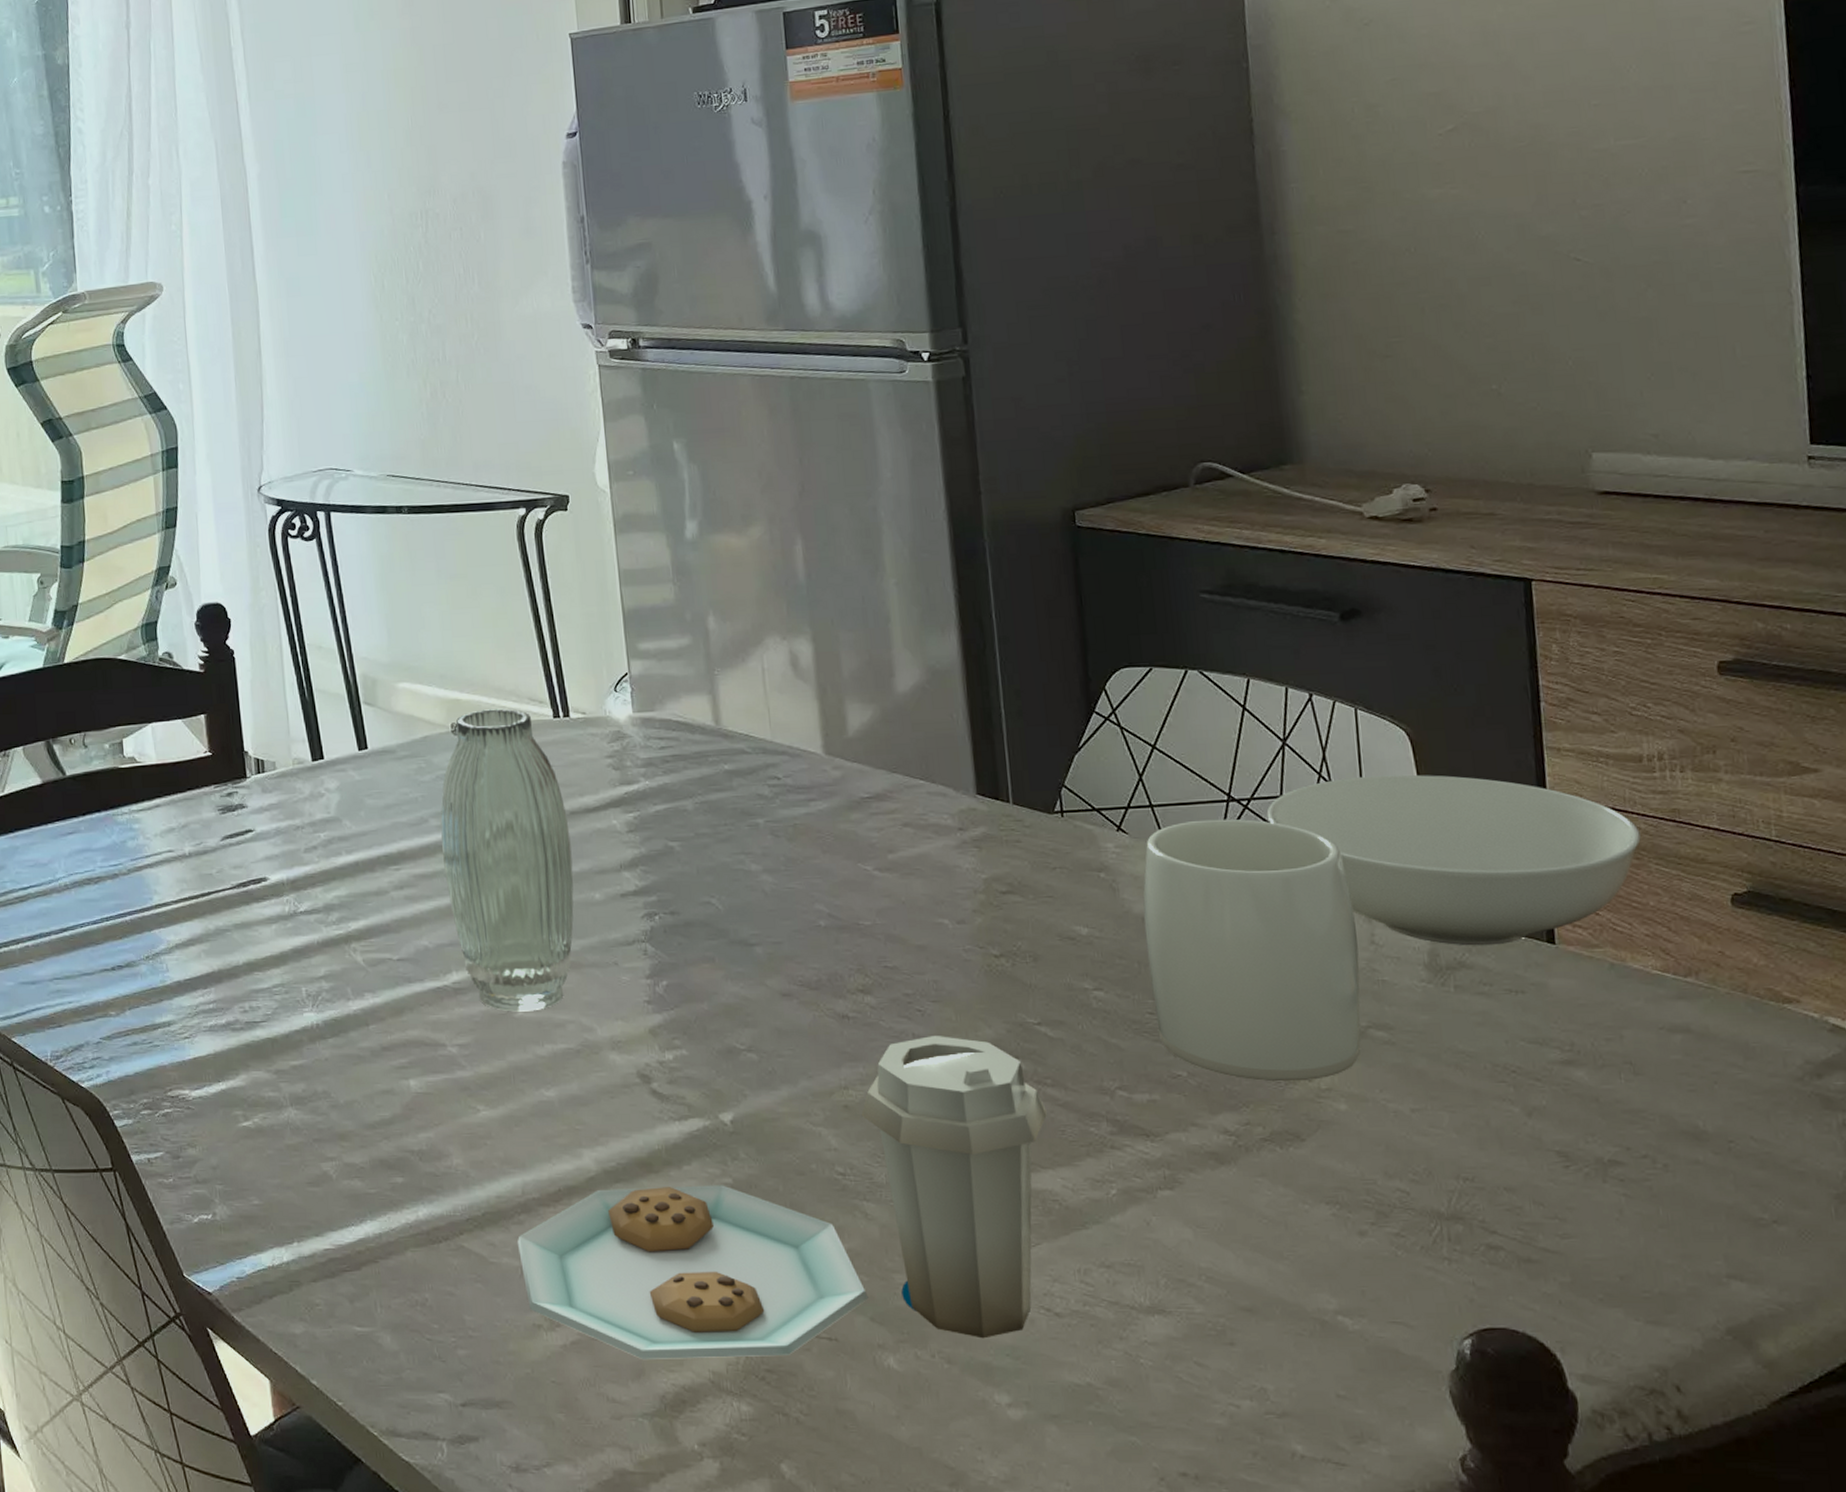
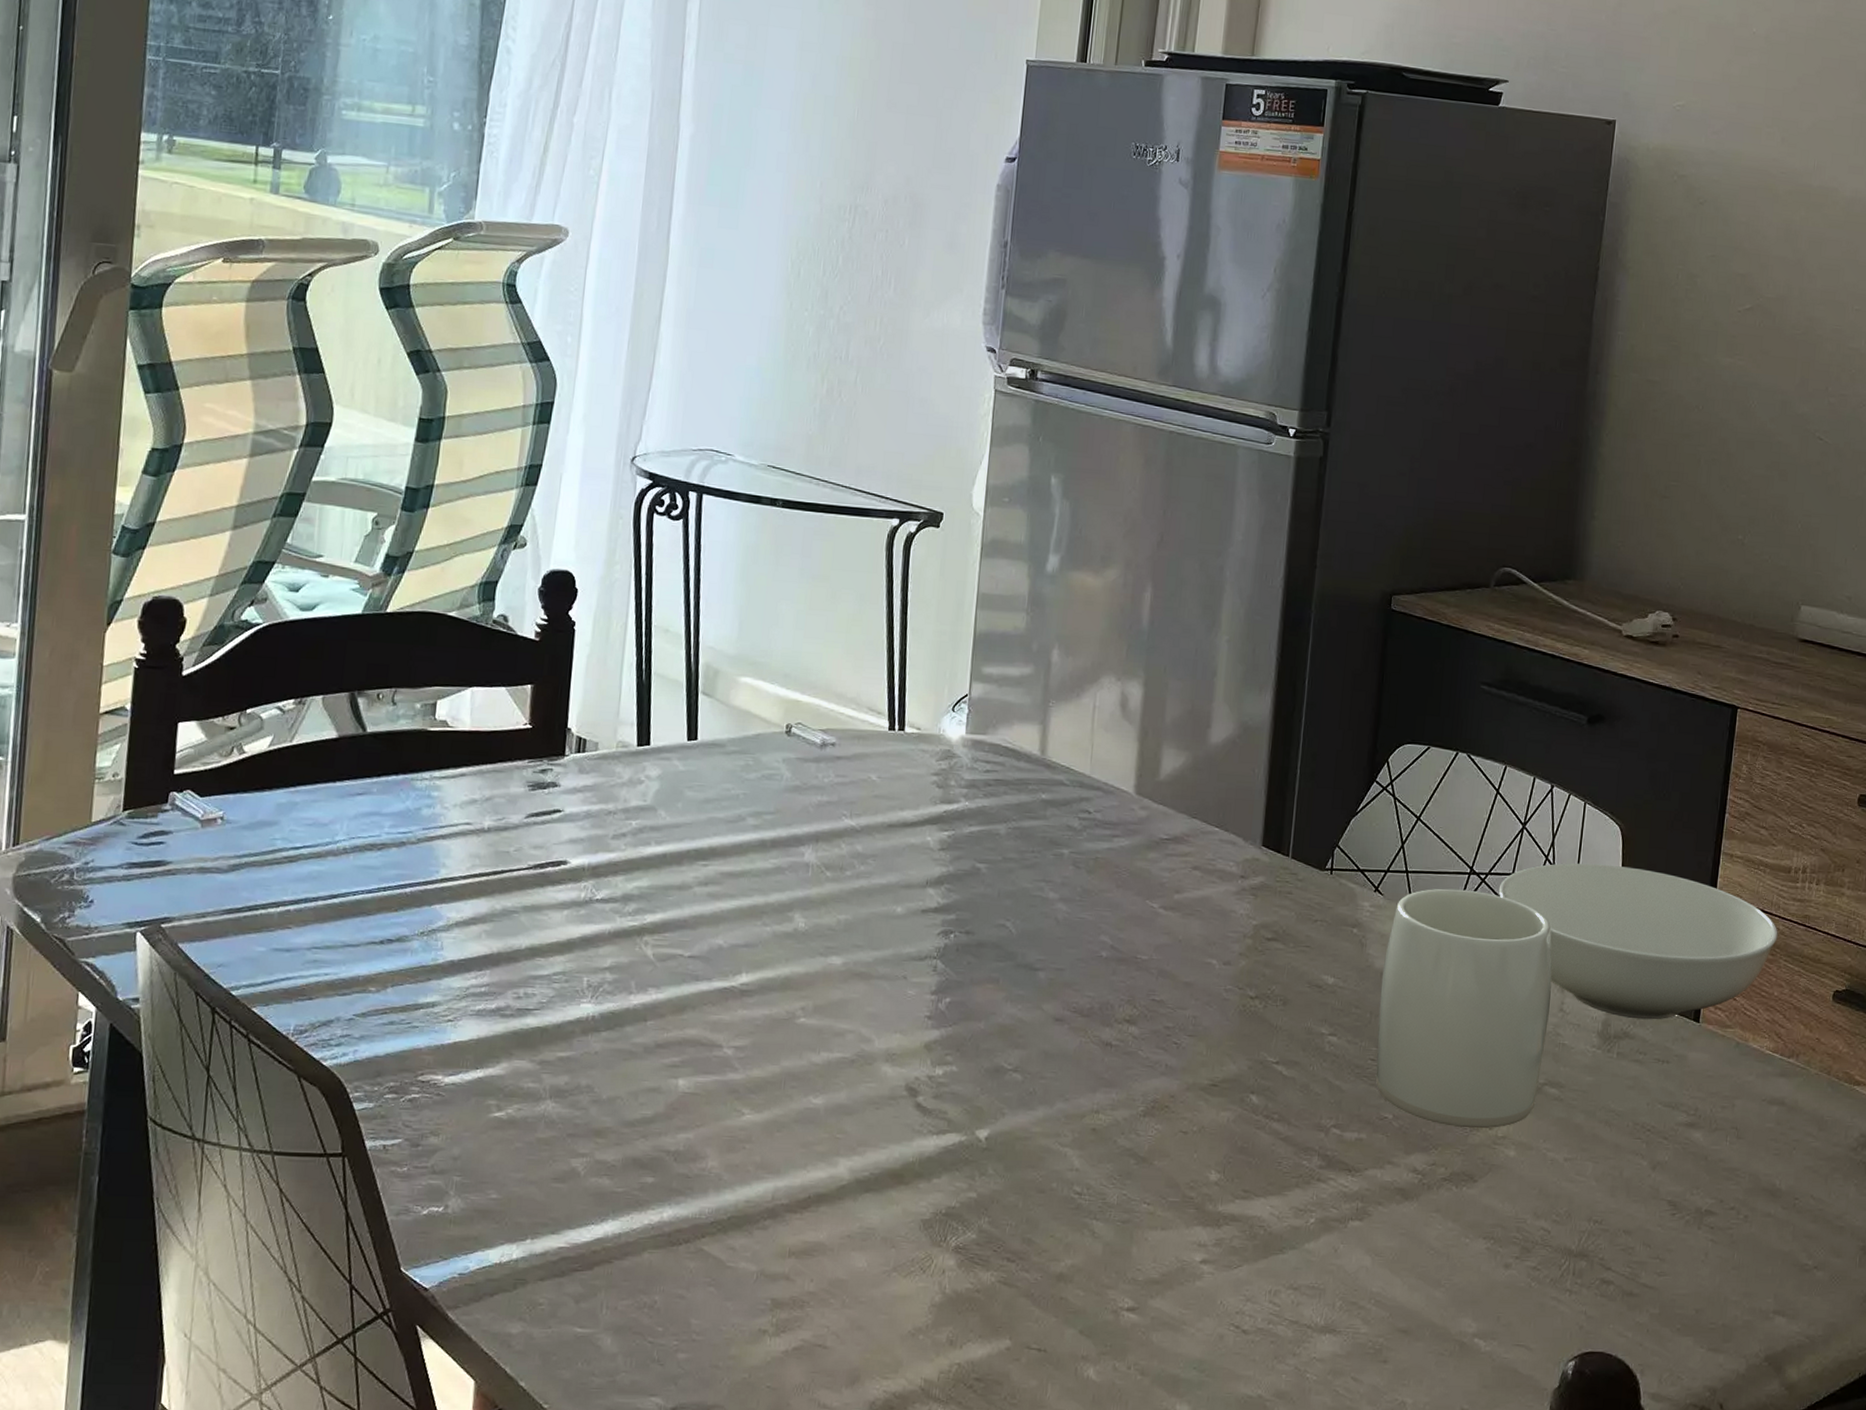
vase: present [440,708,574,1012] -> none [752,714,884,1019]
plate: present [518,1035,1047,1359] -> none [757,1067,1269,1367]

